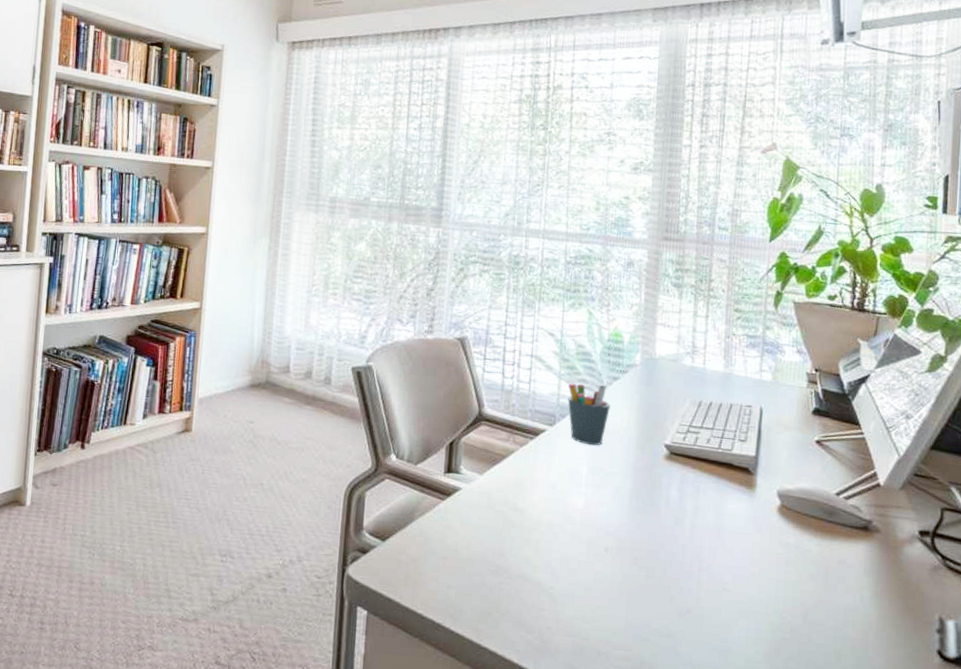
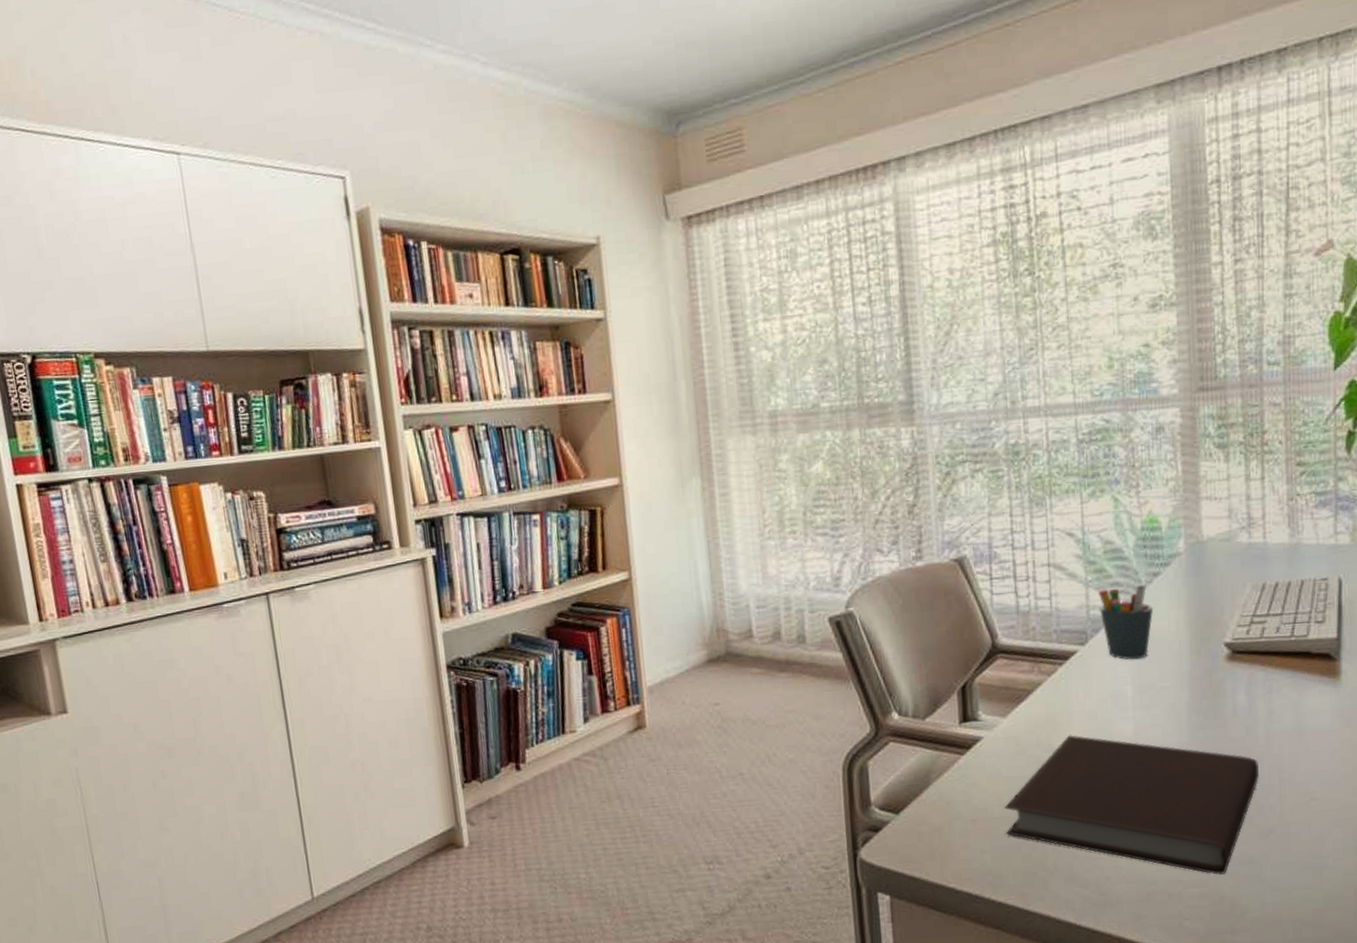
notebook: none [470,499,683,642] -> present [1005,735,1259,875]

